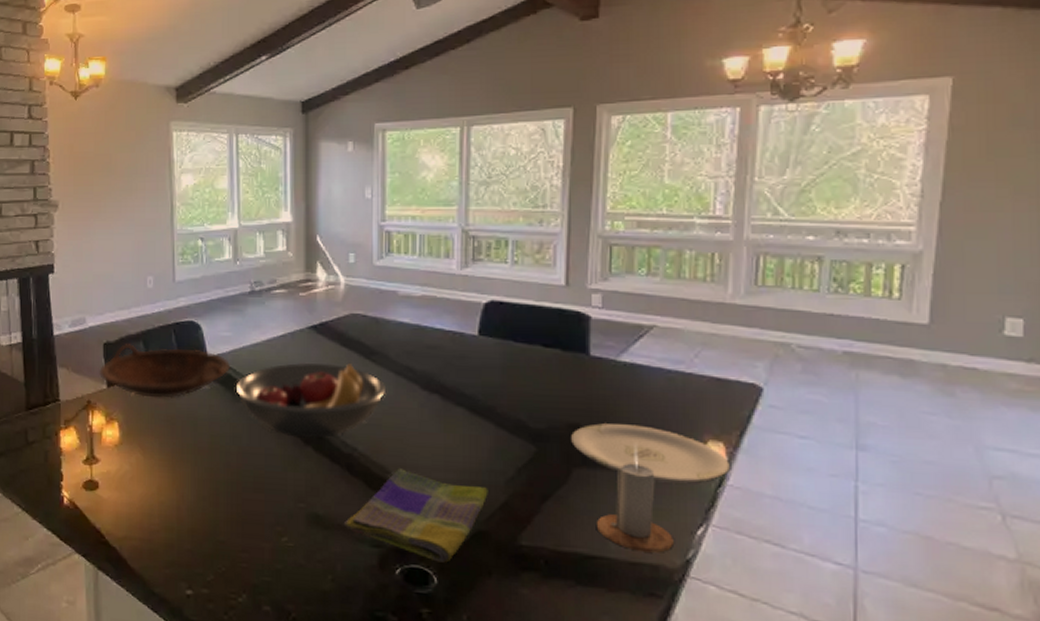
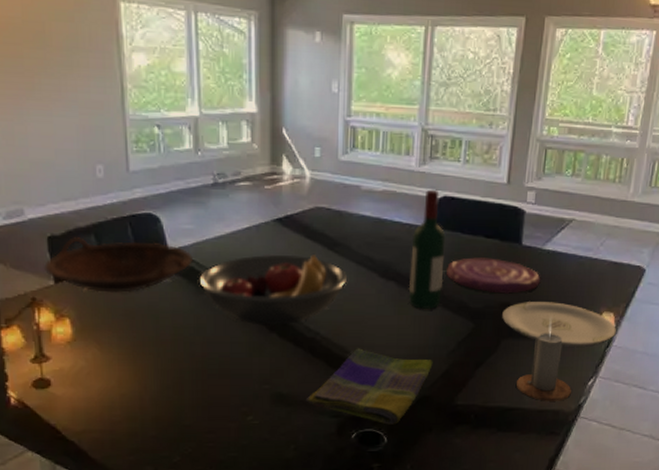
wine bottle: none [455,293,496,428] -> present [408,189,446,310]
plate: none [499,369,618,413] -> present [446,257,541,294]

